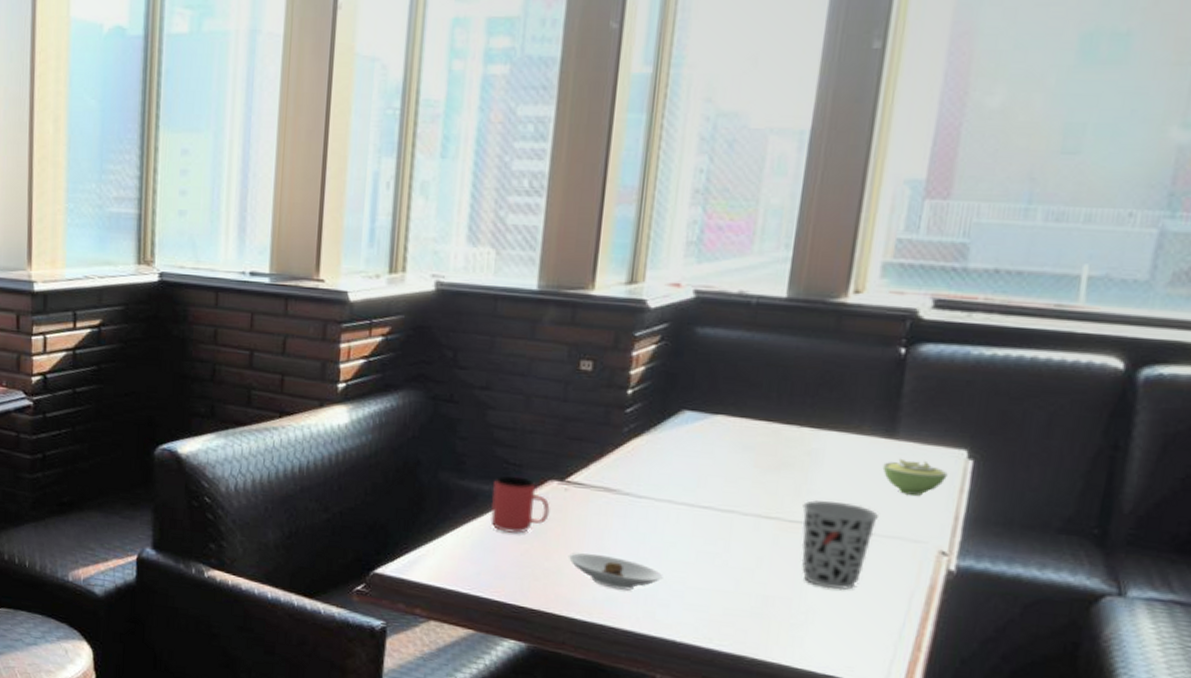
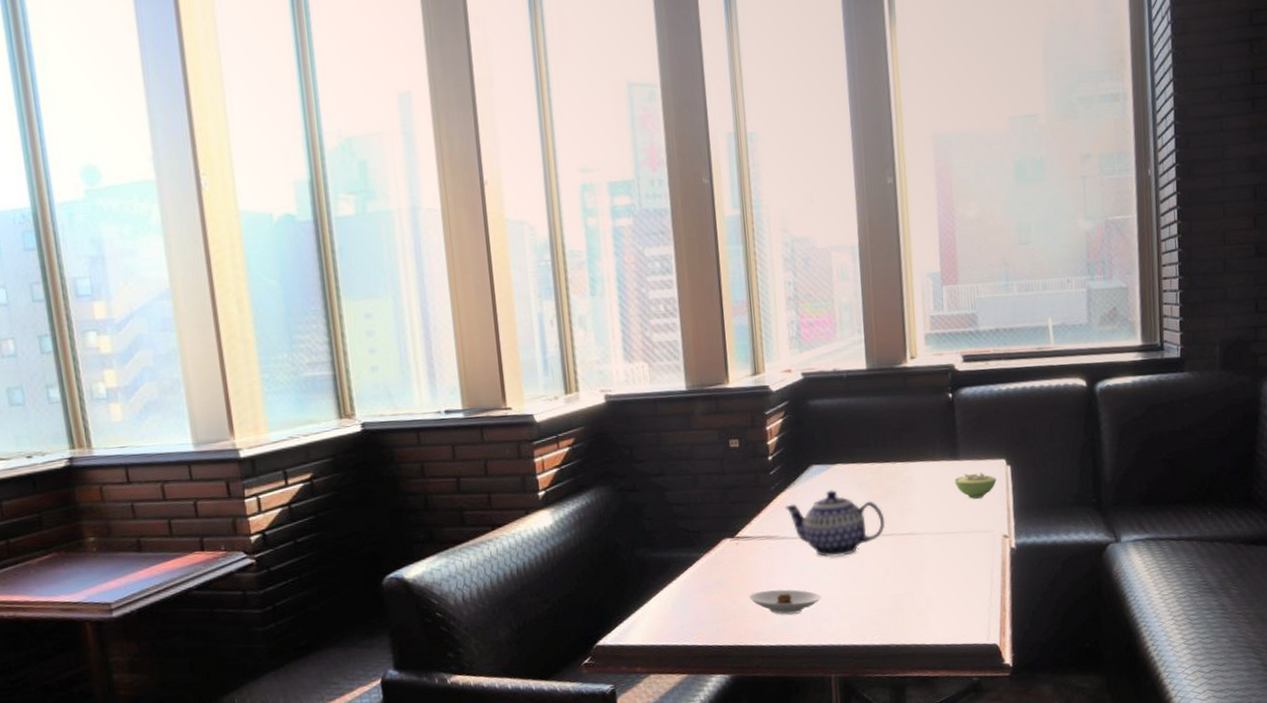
cup: present [490,475,550,533] -> none [680,541,728,588]
teapot: none [636,446,771,533] -> present [784,490,885,557]
cup: present [801,500,878,590] -> none [908,512,959,580]

